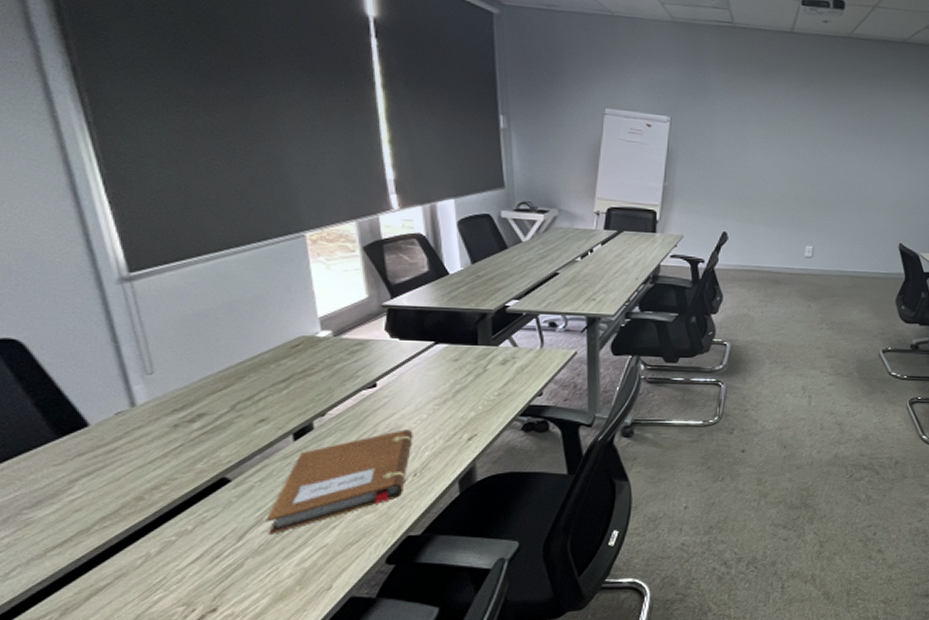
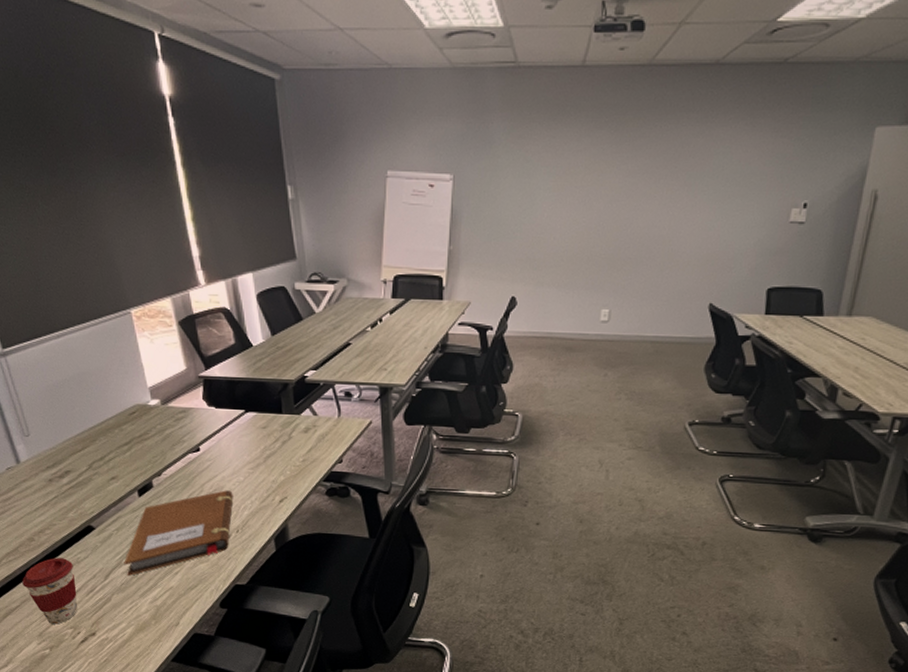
coffee cup: none [119,519,197,603] -> present [22,557,78,624]

